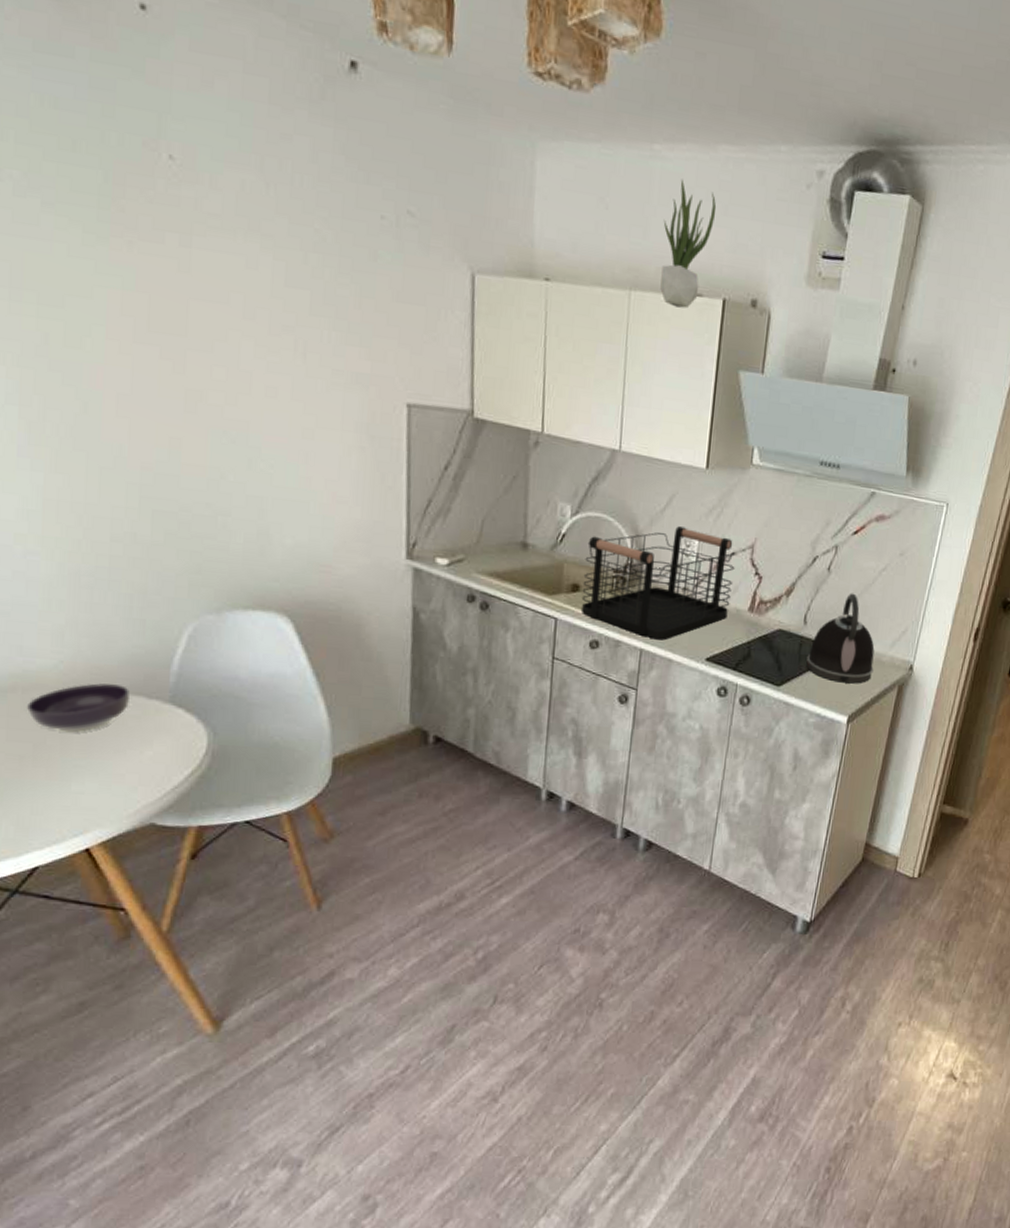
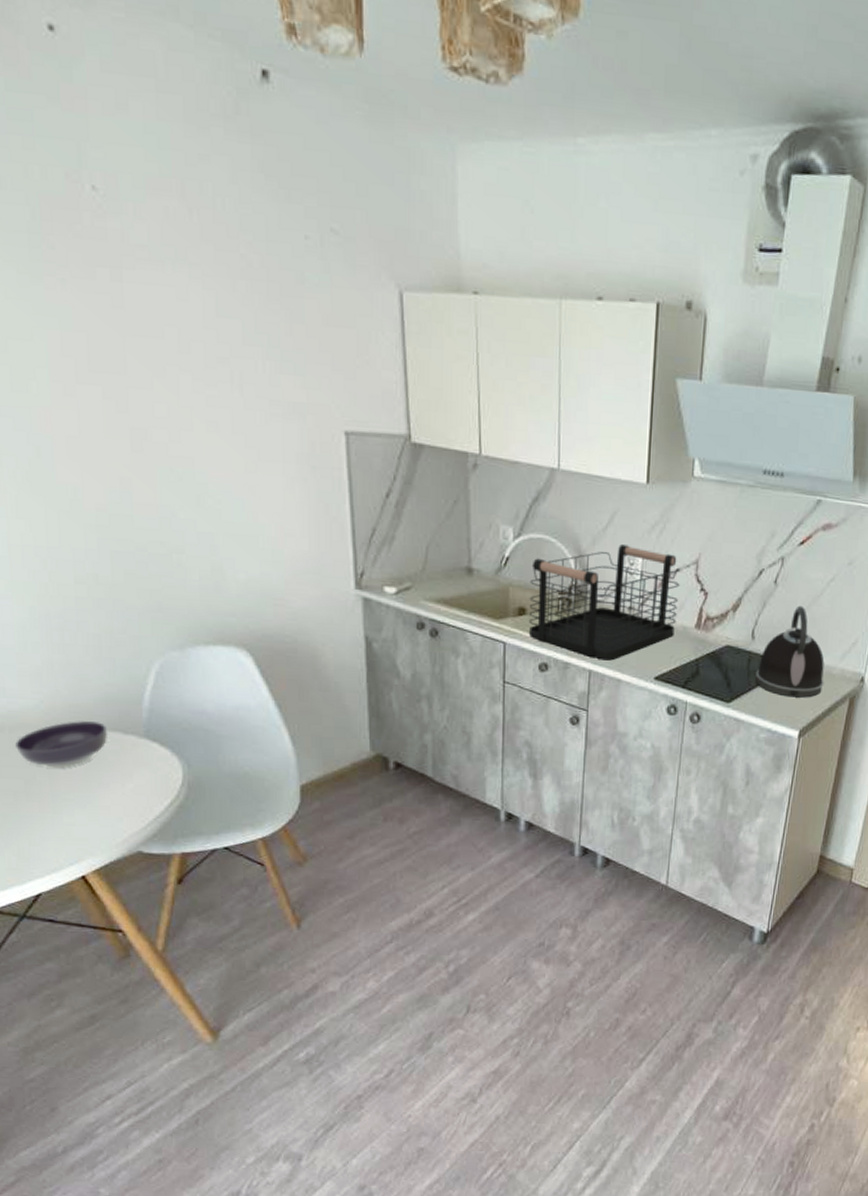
potted plant: present [660,179,717,309] -> none [591,174,646,315]

